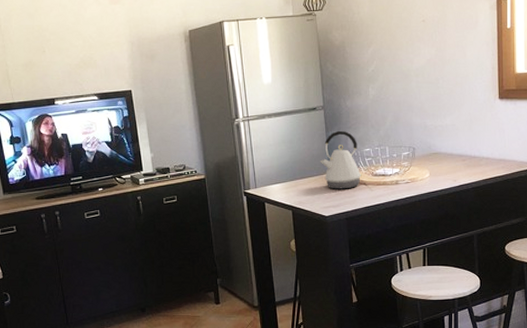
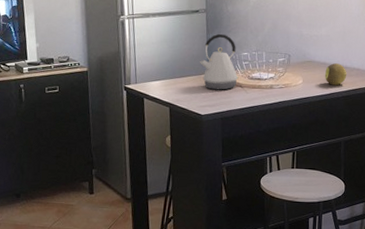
fruit: none [453,154,476,177] -> present [325,63,347,86]

